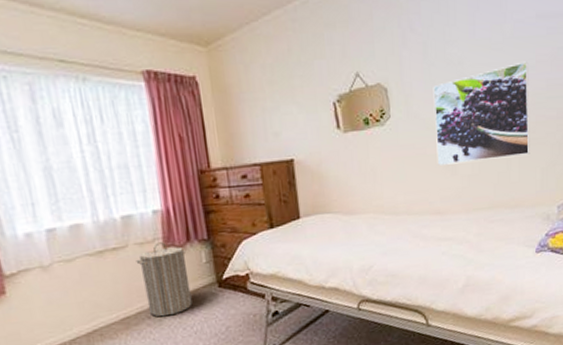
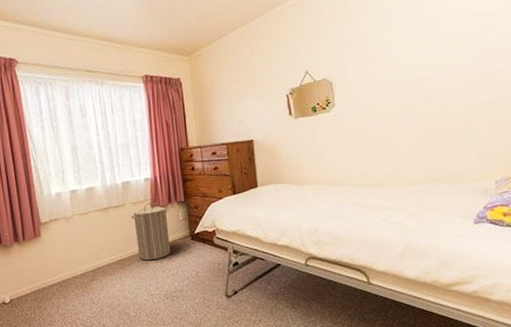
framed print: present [433,61,530,166] -> none [372,55,466,145]

